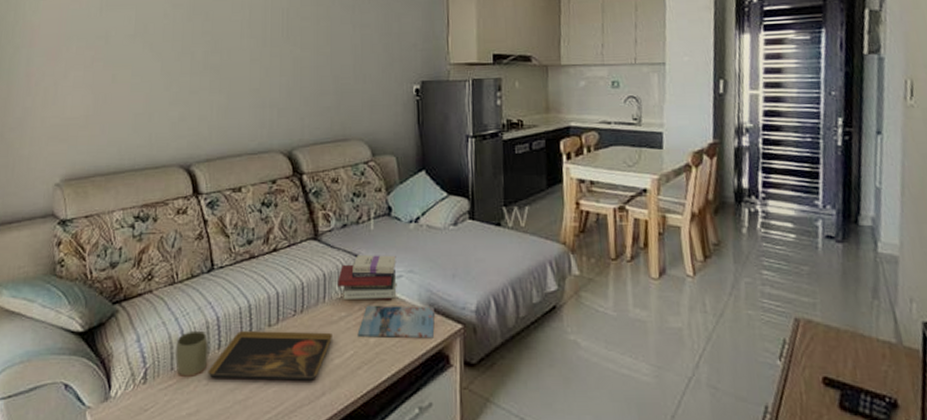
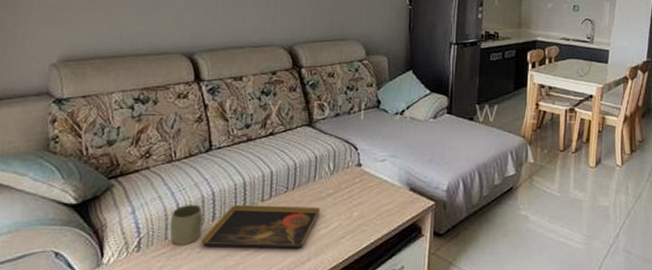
books: present [338,255,397,300] -> none [327,141,382,180]
magazine: present [357,305,435,339] -> none [343,184,411,213]

